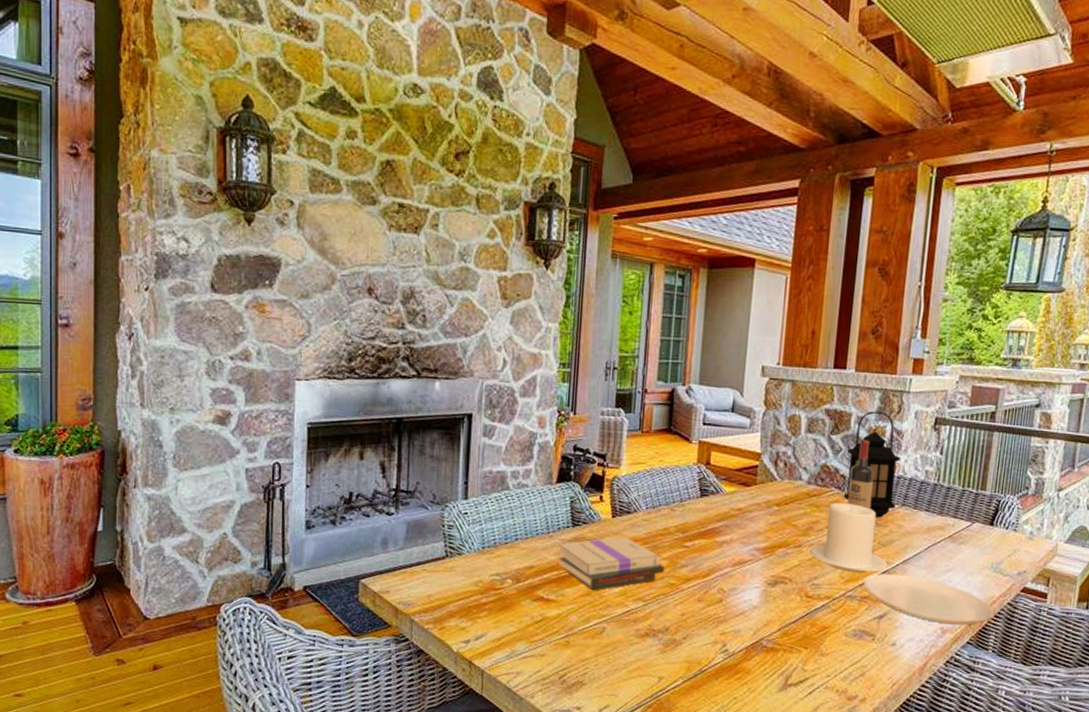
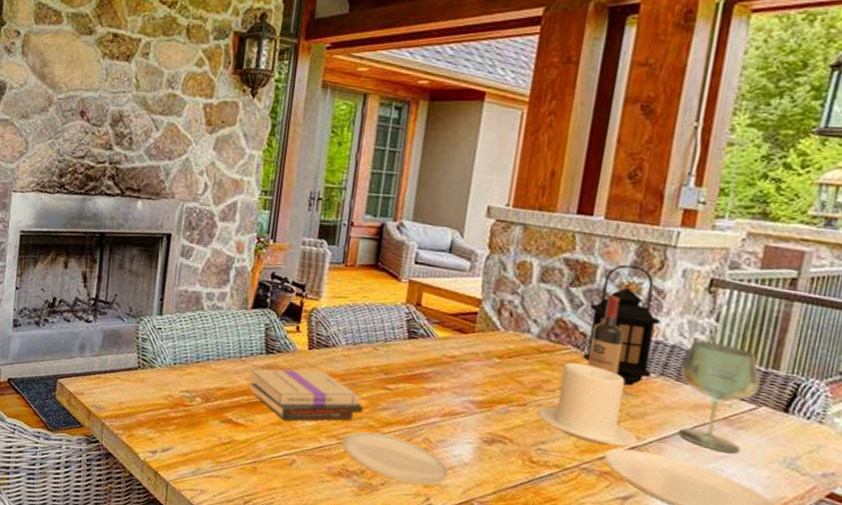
plate: none [647,590,741,633] -> present [342,431,449,485]
wine glass: none [916,472,974,565] -> present [679,340,761,453]

